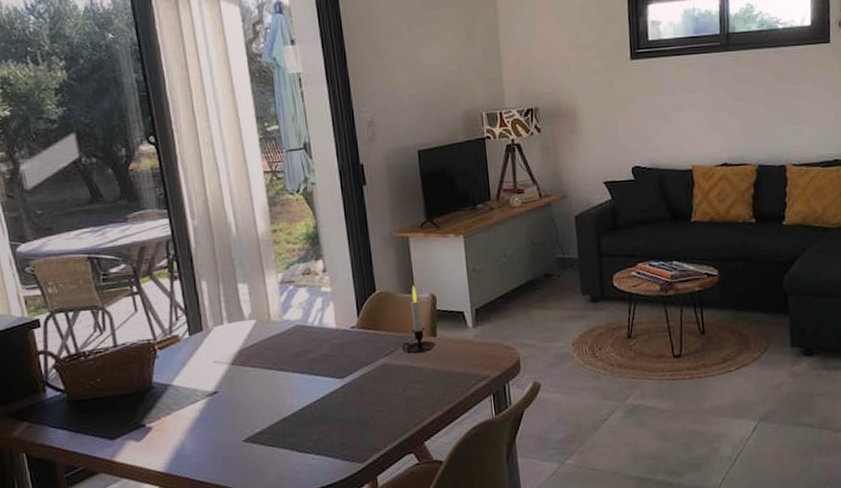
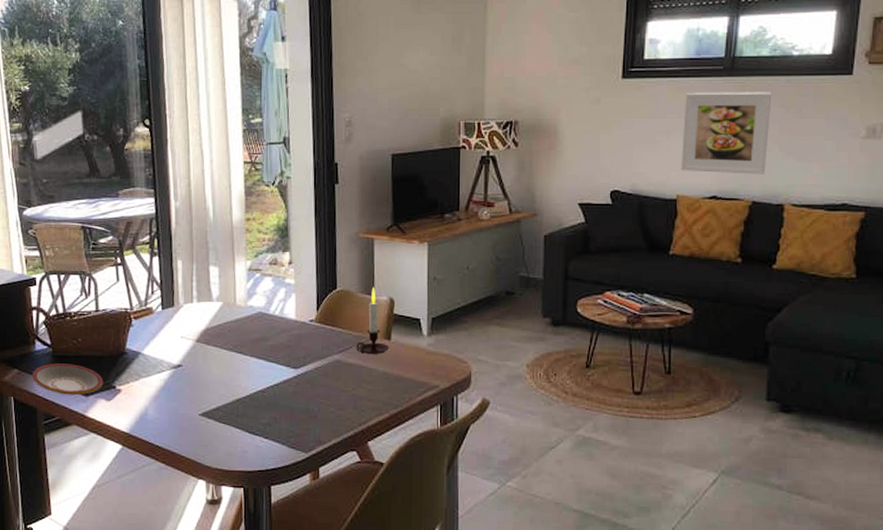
plate: none [45,407,131,442] -> present [31,363,104,395]
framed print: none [689,63,767,143] -> present [681,92,772,174]

